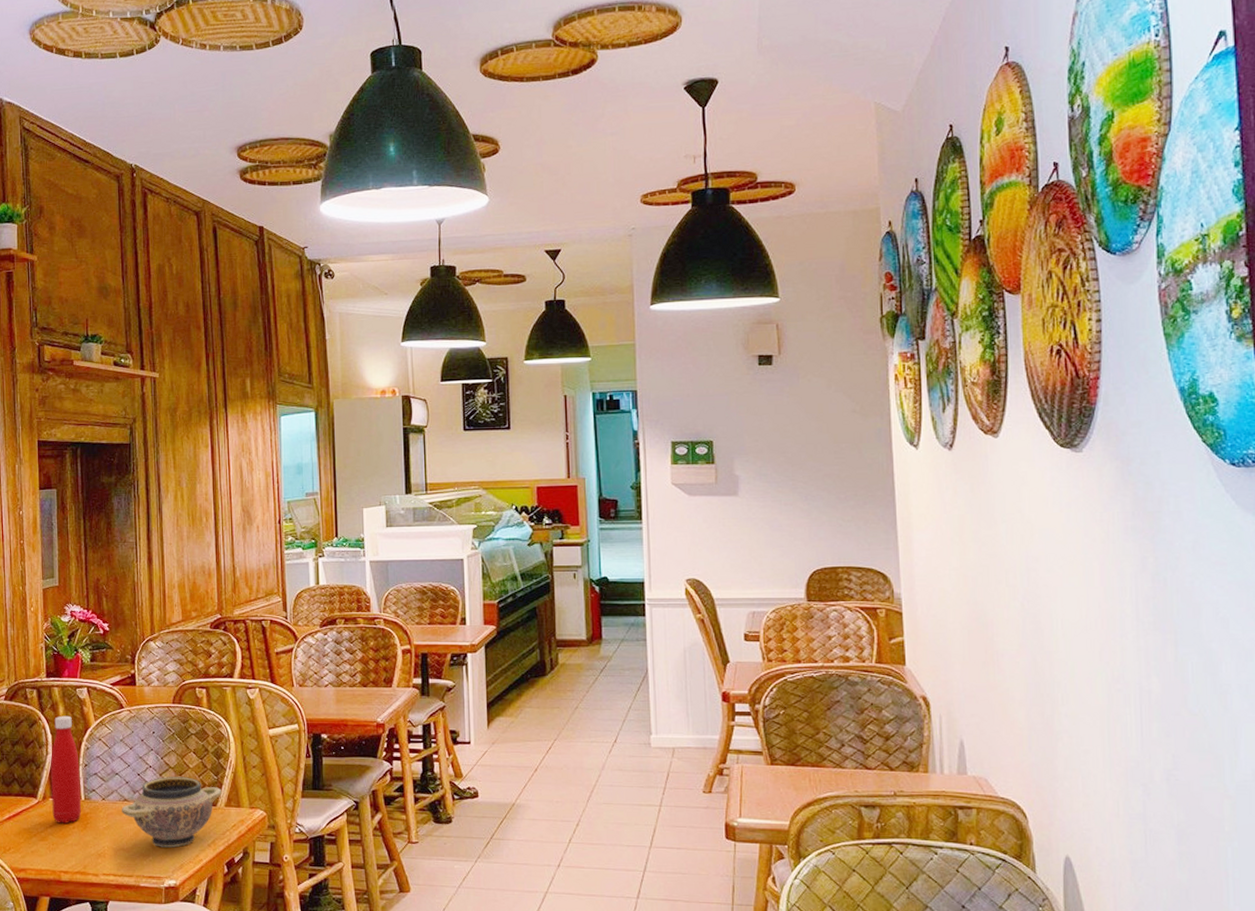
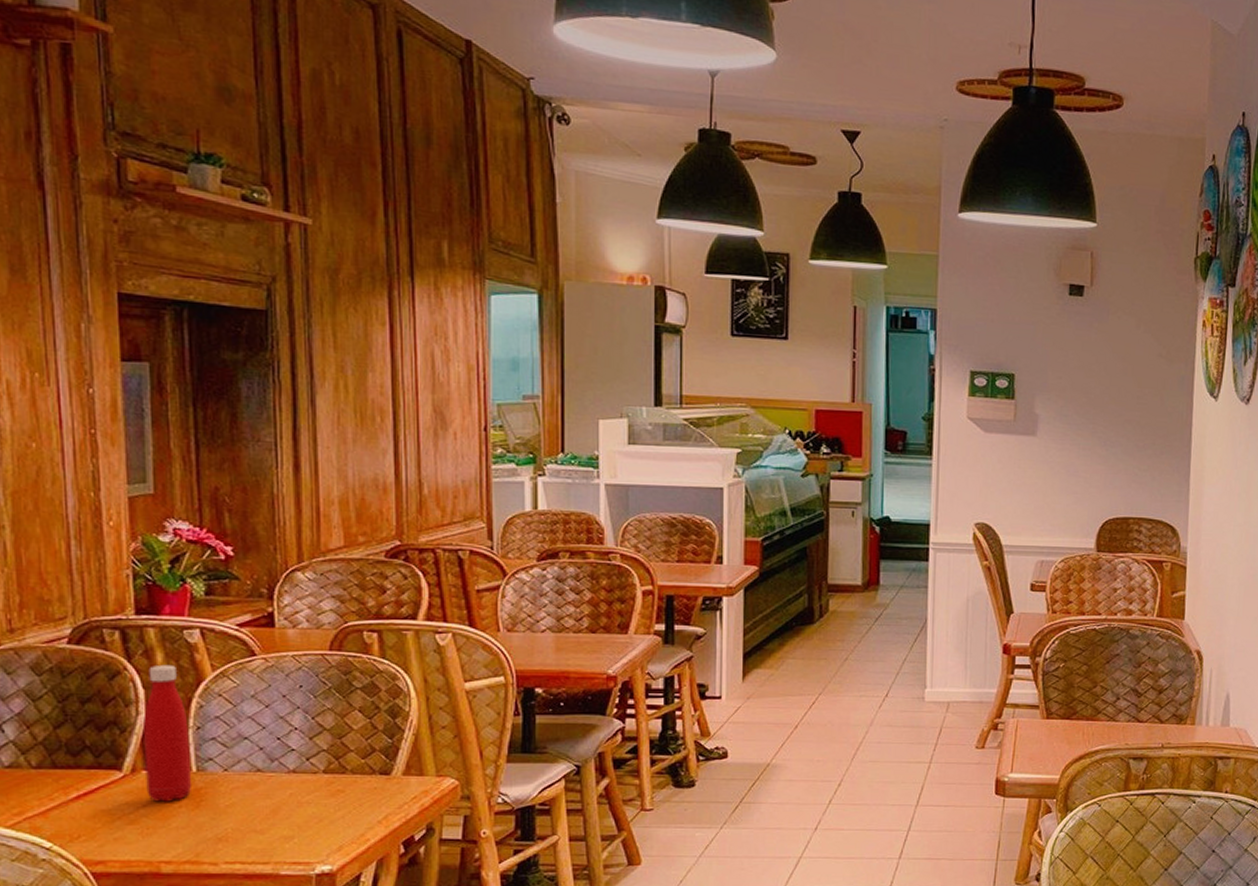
ceramic bowl: present [122,777,222,848] -> none [253,741,399,827]

